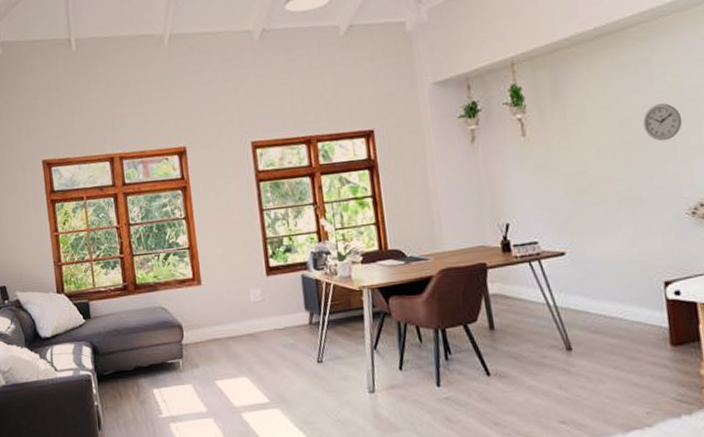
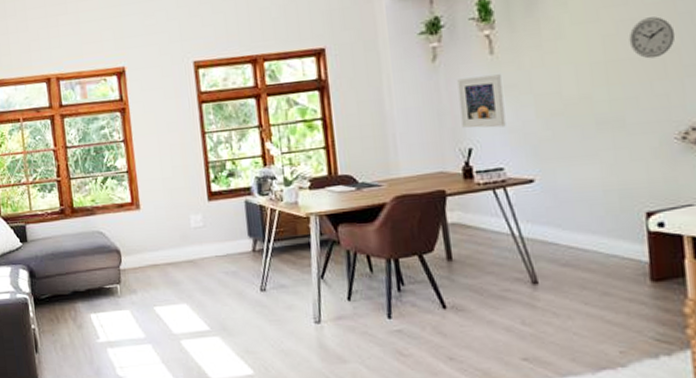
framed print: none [494,155,539,205] -> present [457,74,506,128]

